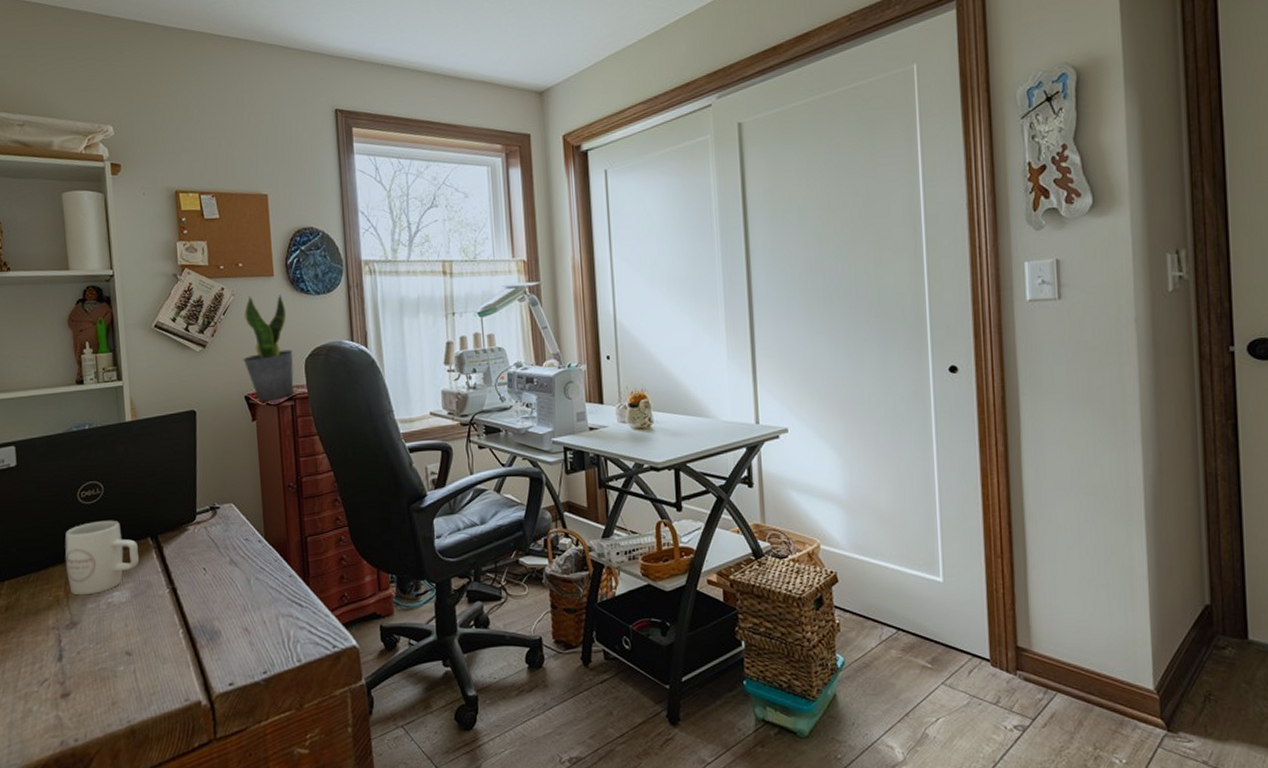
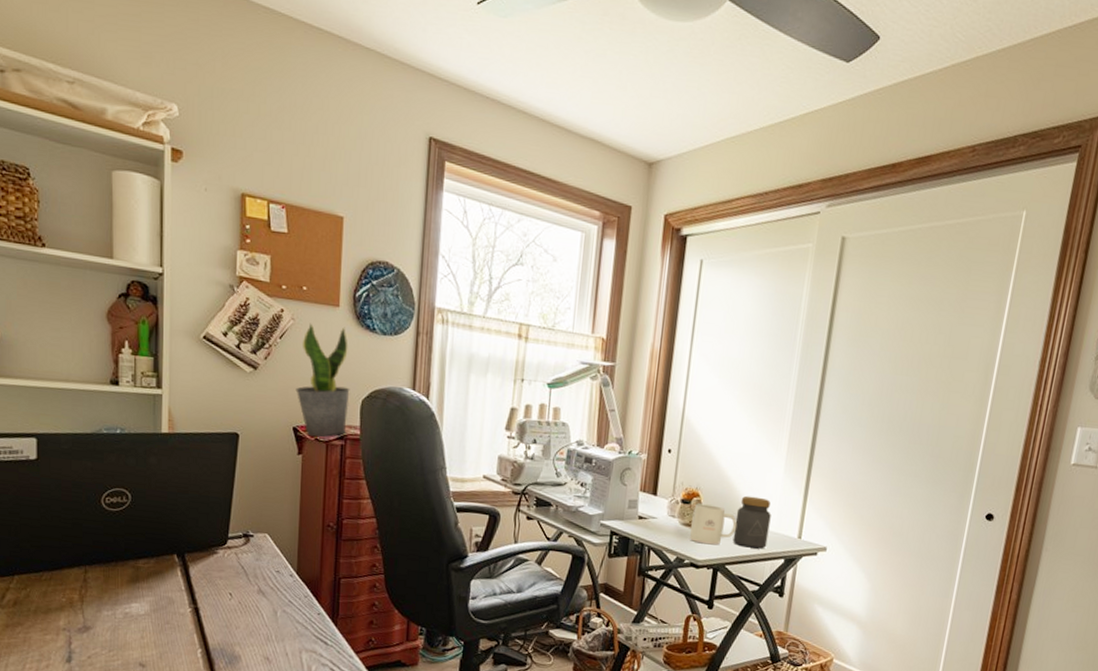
mug: present [64,520,140,596] -> none [82,529,163,602]
mug: none [642,404,691,445] -> present [690,503,738,545]
jar: none [687,388,725,442] -> present [732,495,771,549]

